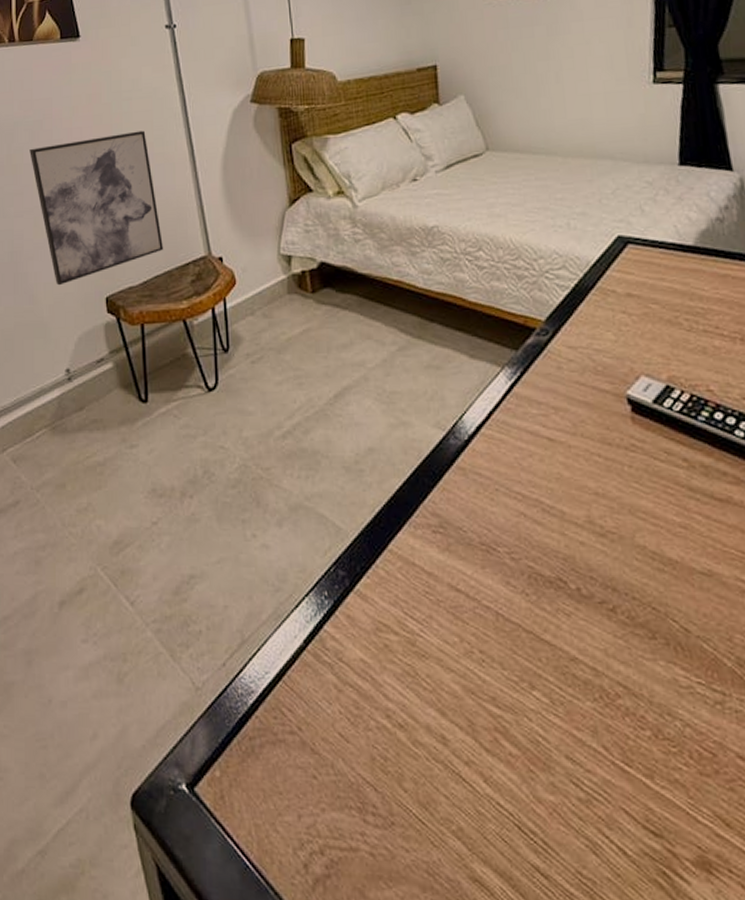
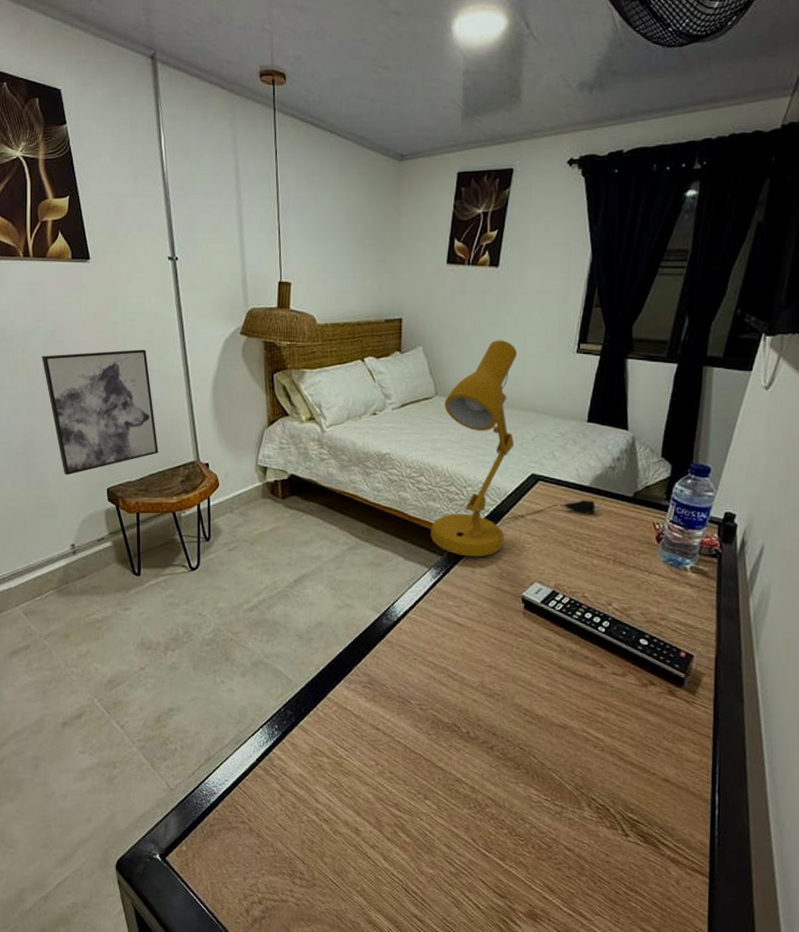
desk lamp: none [498,77,716,349] -> present [430,340,602,557]

